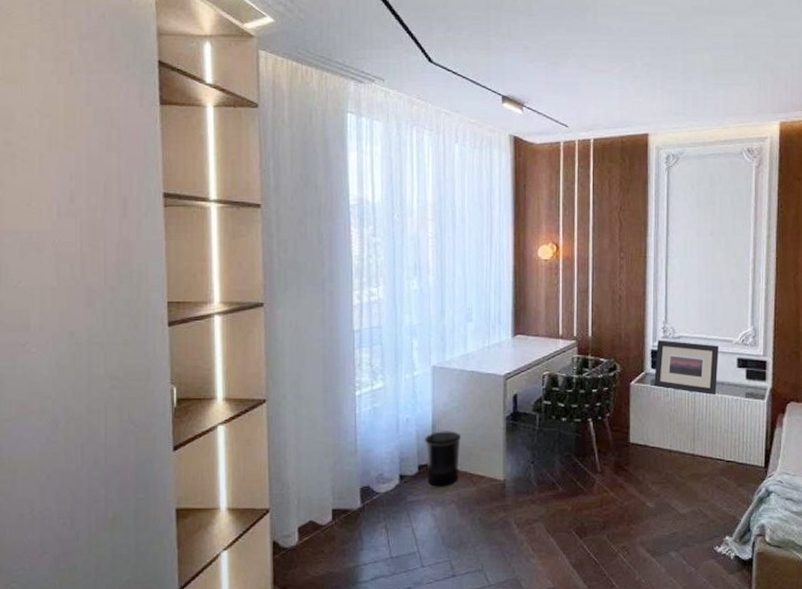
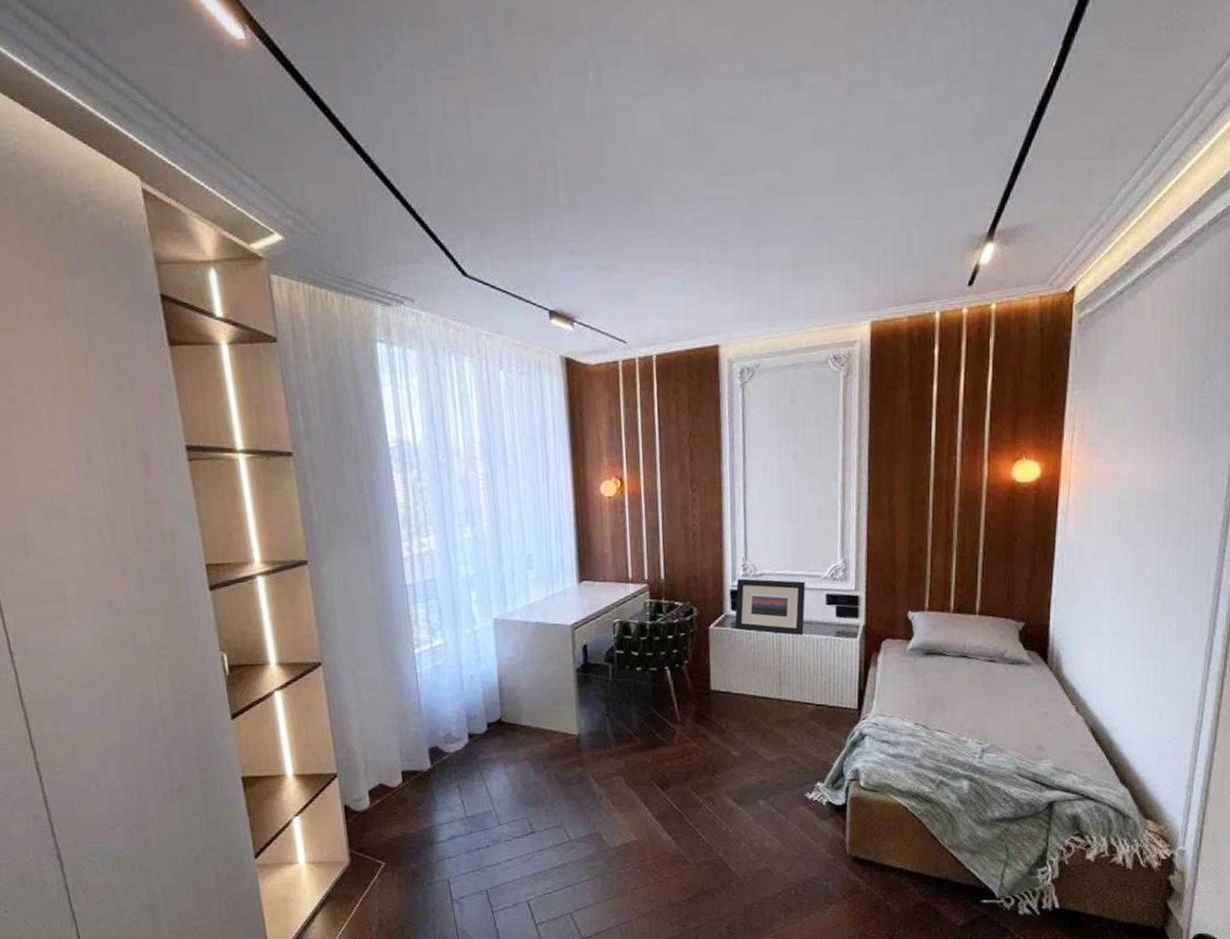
waste bin: present [425,431,462,487] -> none [492,686,531,745]

